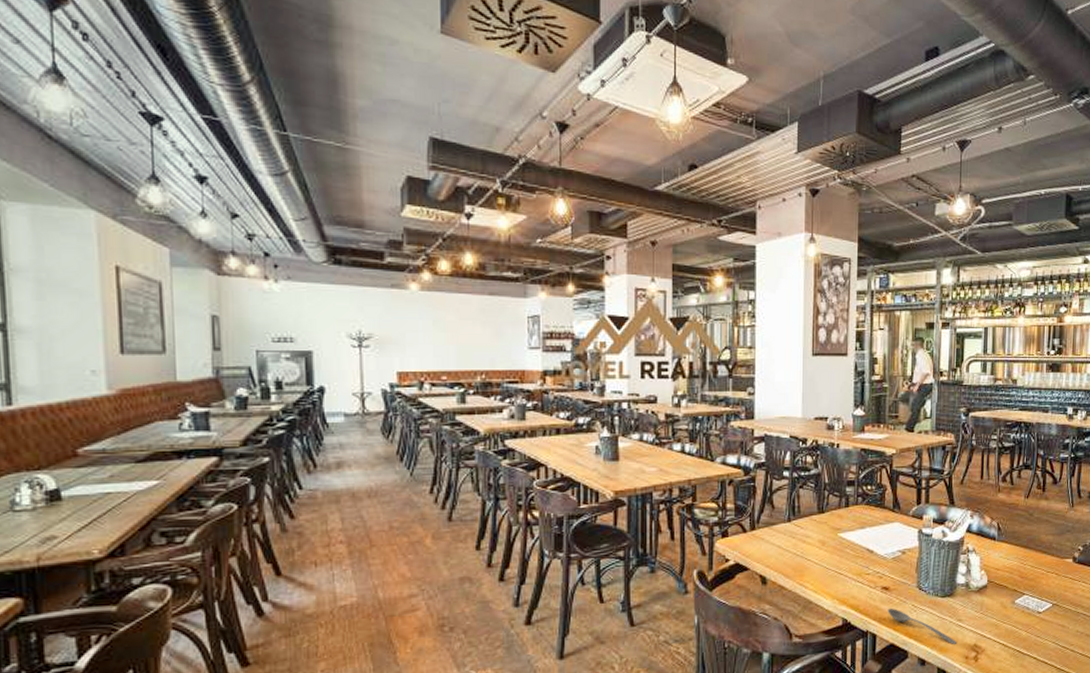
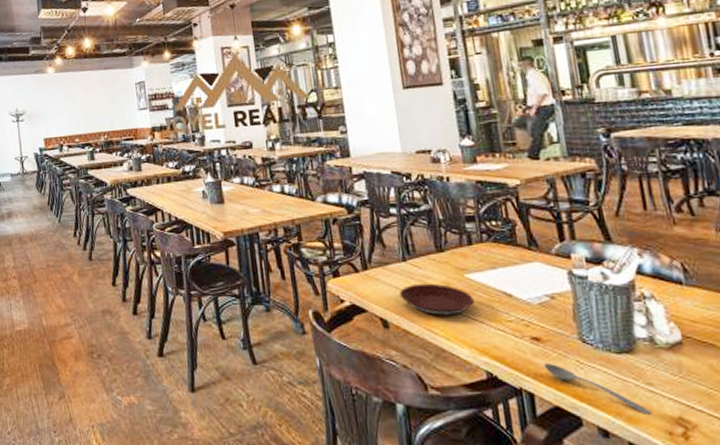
plate: none [781,542,842,572] -> present [399,283,474,316]

